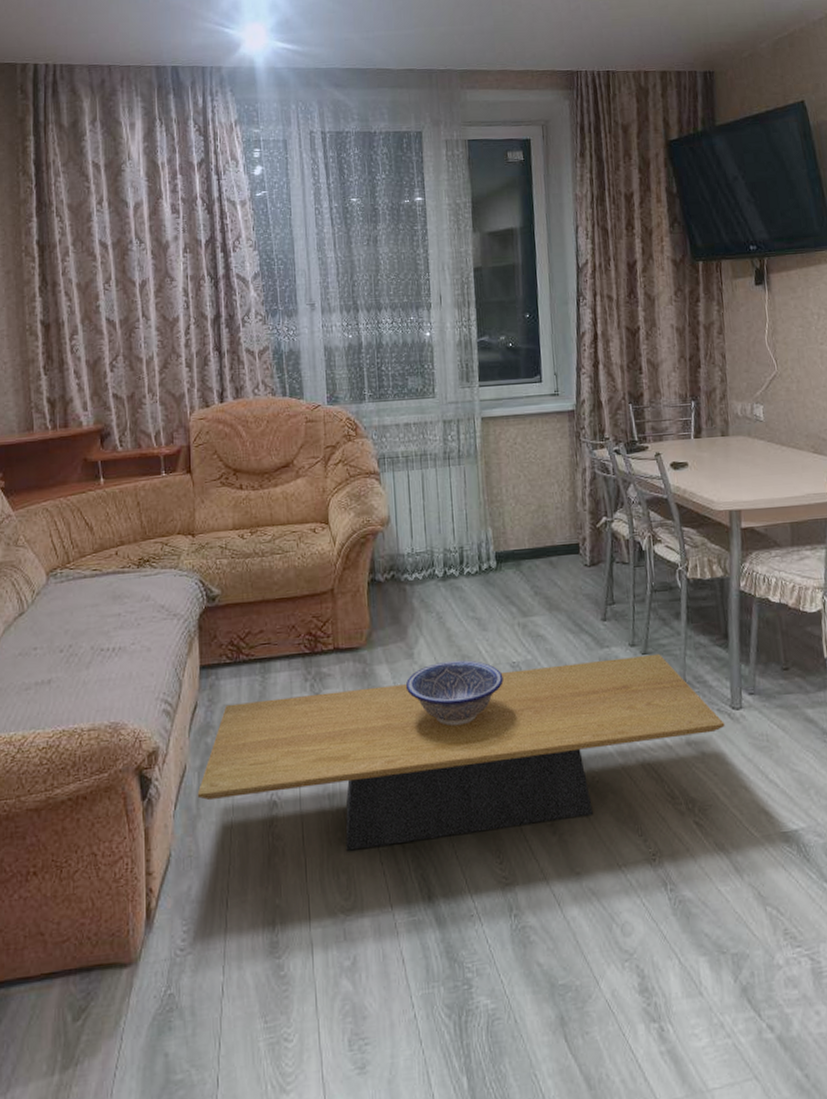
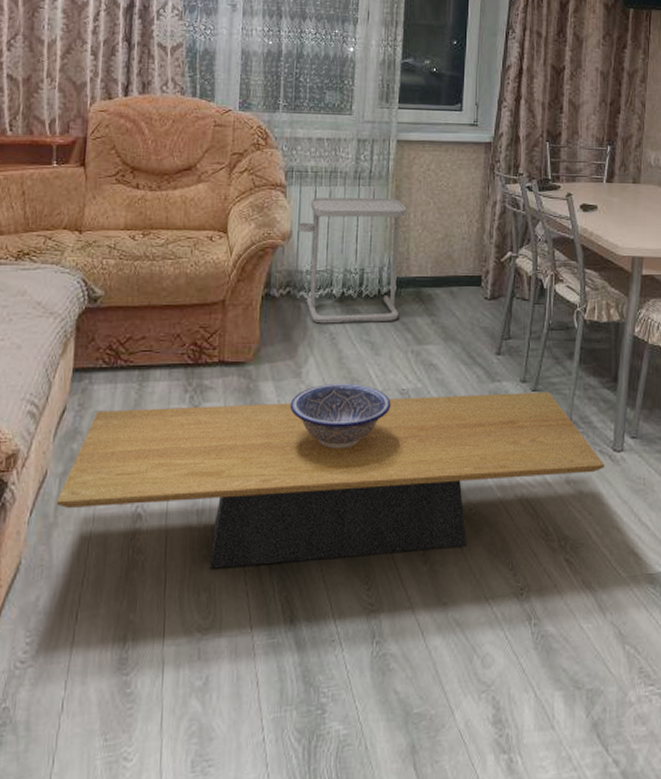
side table: none [395,475,502,604] -> present [298,197,407,324]

